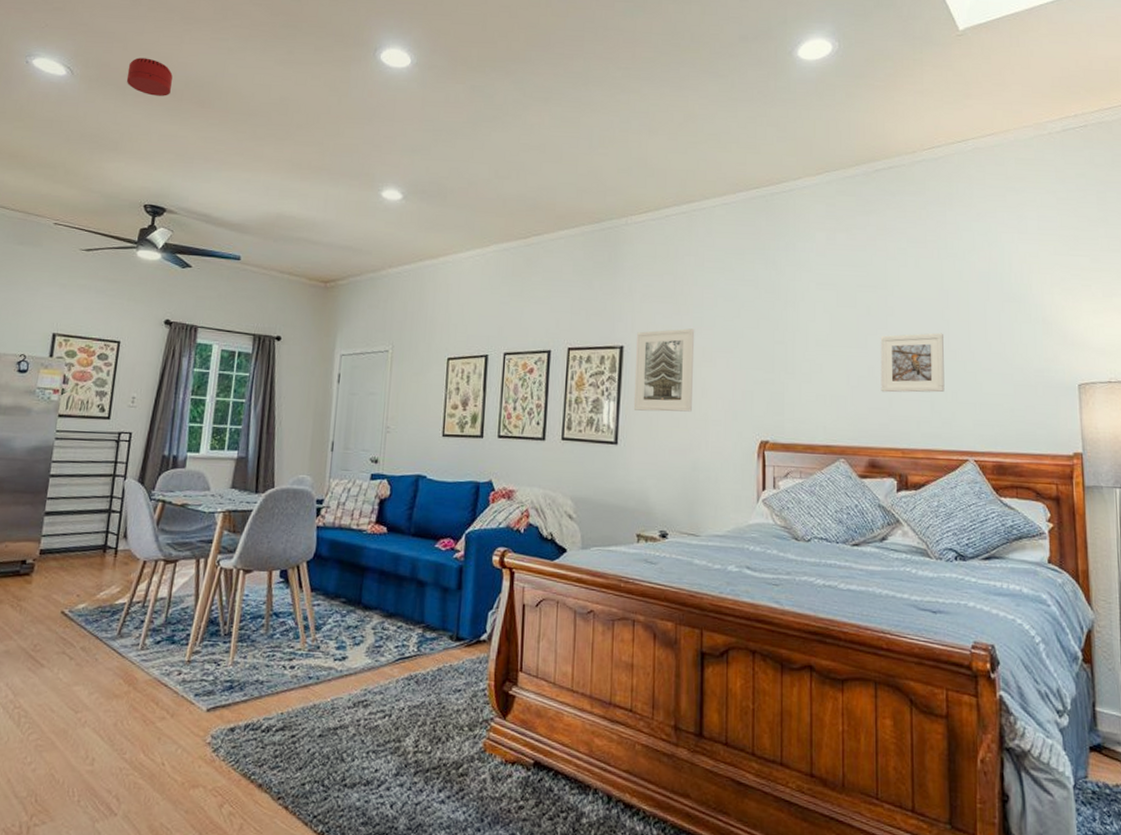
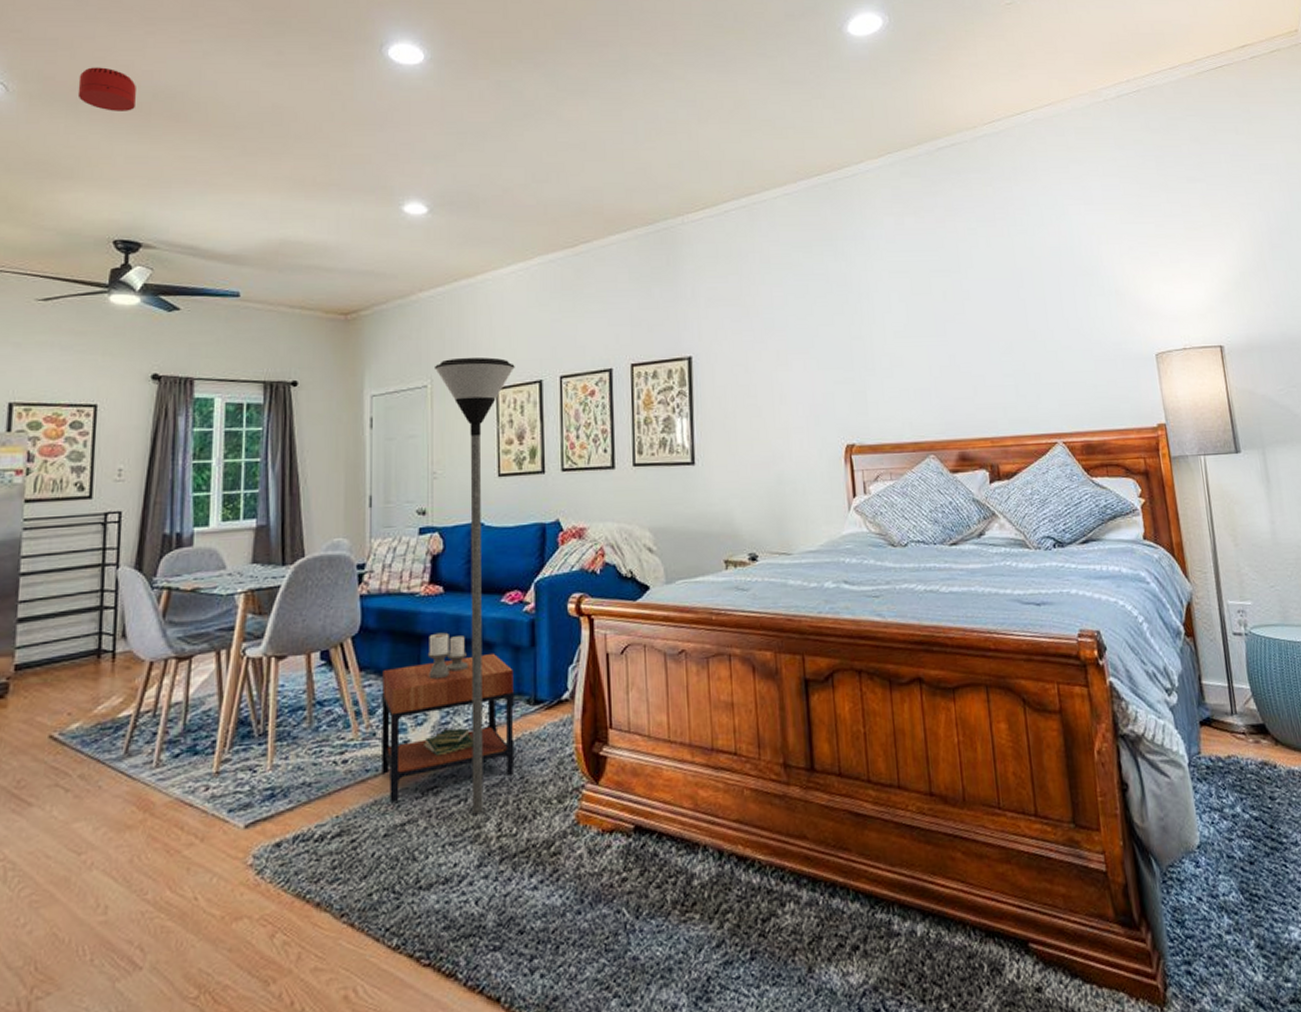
side table: none [321,567,441,710] -> present [381,632,515,804]
floor lamp: none [395,329,465,730] -> present [433,357,515,815]
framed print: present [633,328,695,412] -> none [705,331,771,426]
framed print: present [880,332,945,393] -> none [958,313,1028,381]

